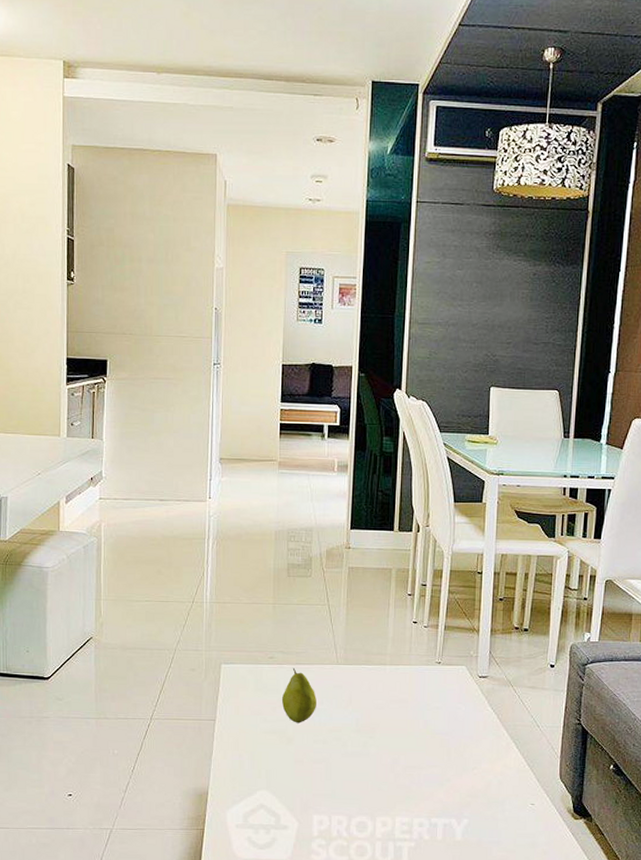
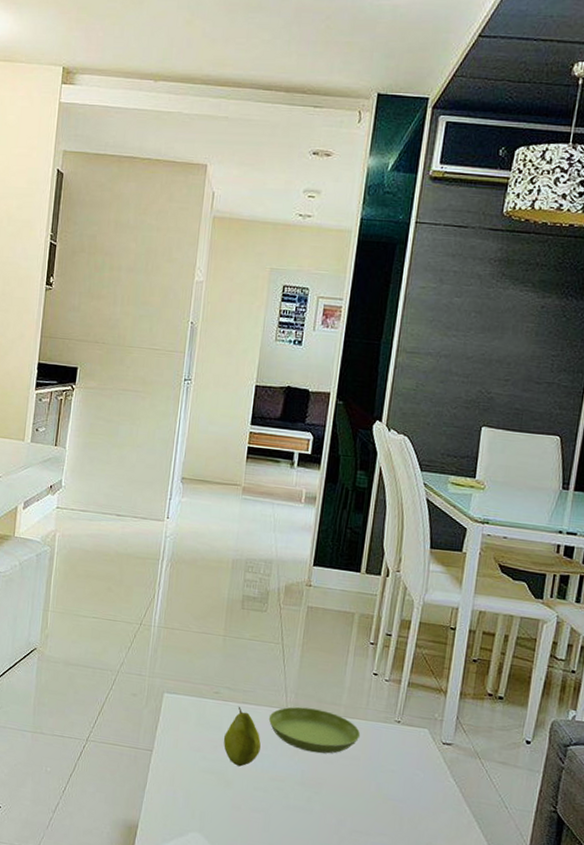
saucer: none [321,661,406,701] -> present [268,706,361,754]

